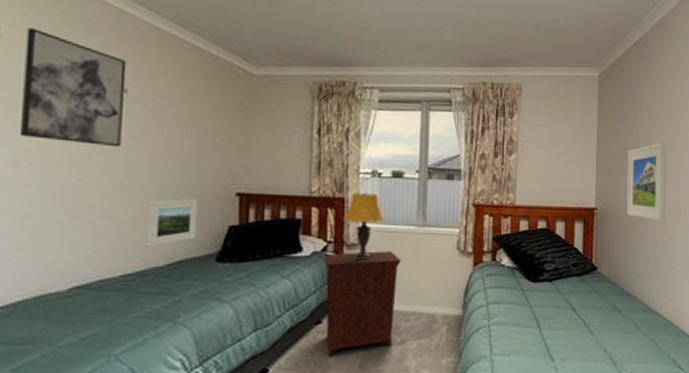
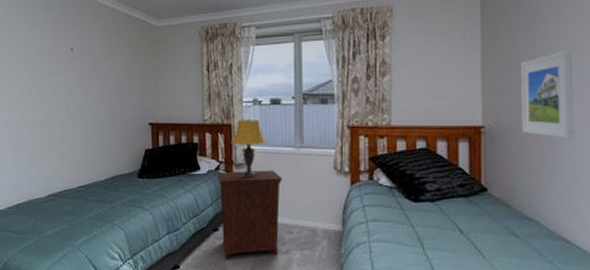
wall art: present [19,28,127,148] -> none [13,11,72,92]
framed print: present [146,199,198,247] -> none [91,129,123,166]

